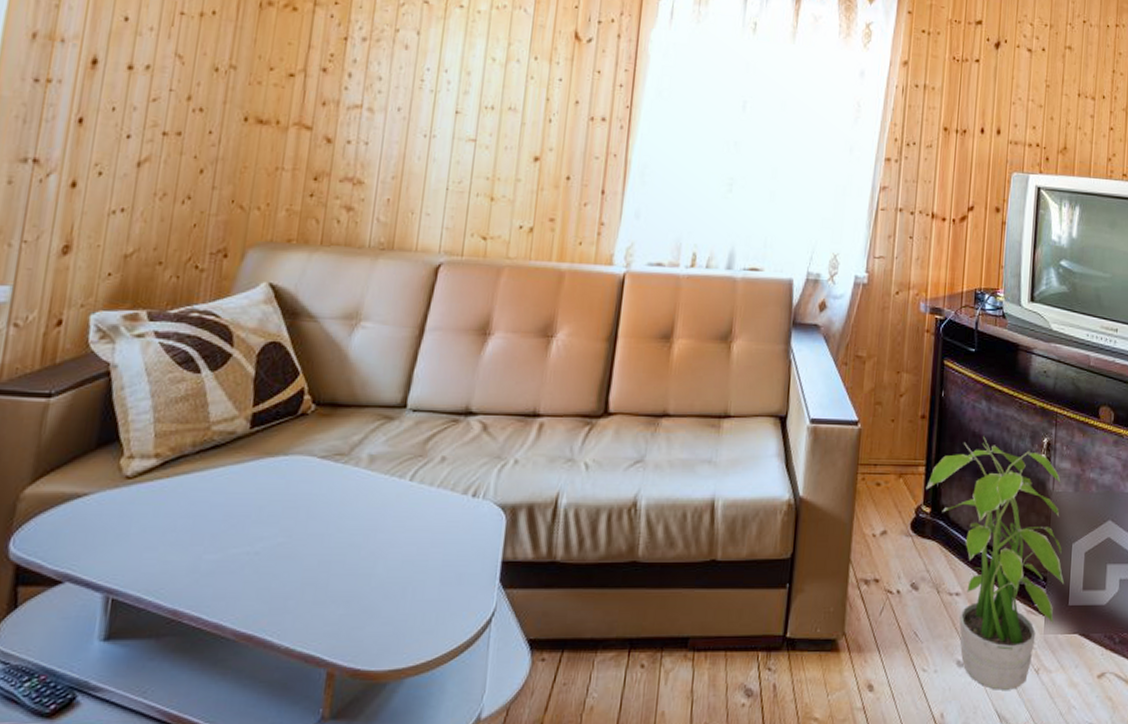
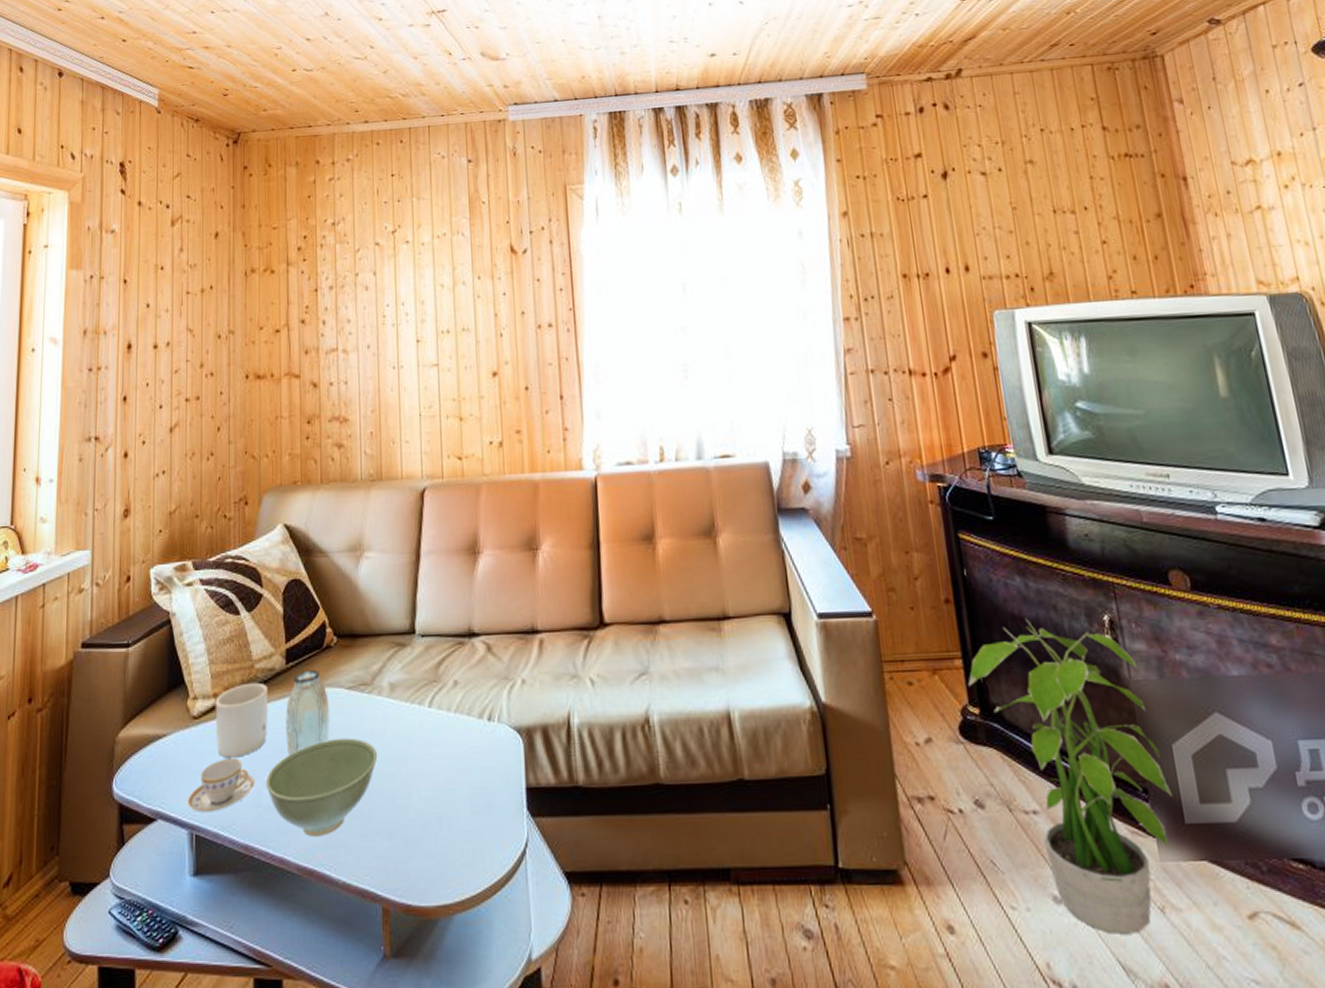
teacup: none [105,521,195,576] -> present [186,757,255,813]
mug: none [152,444,225,521] -> present [215,682,268,758]
bowl: none [207,506,345,603] -> present [265,738,378,837]
vase: none [238,436,297,521] -> present [286,670,331,755]

